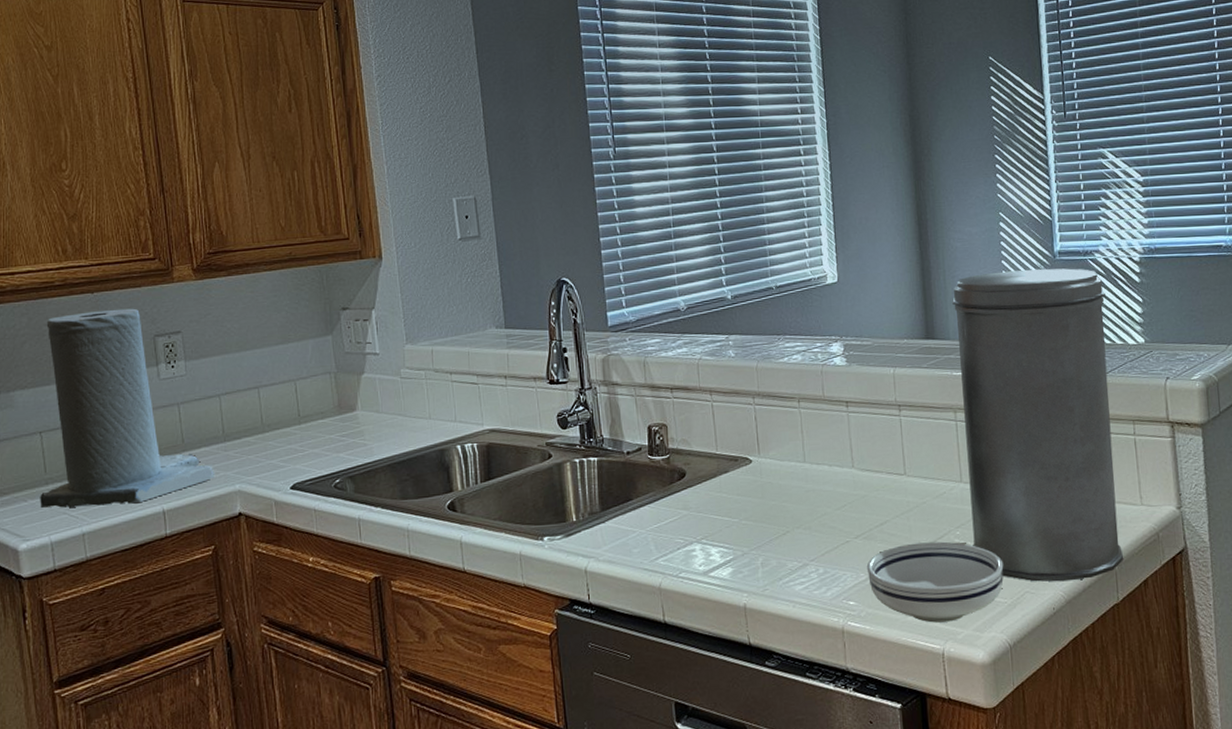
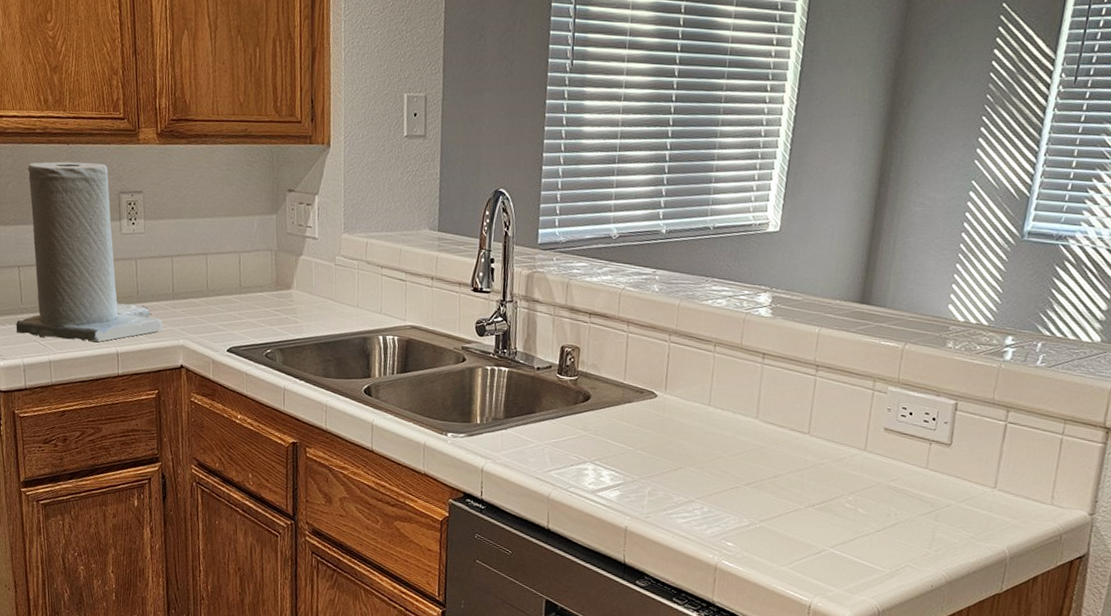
bowl: present [866,541,1004,623] -> none [750,499,891,579]
canister: present [952,268,1124,582] -> none [863,244,1070,565]

